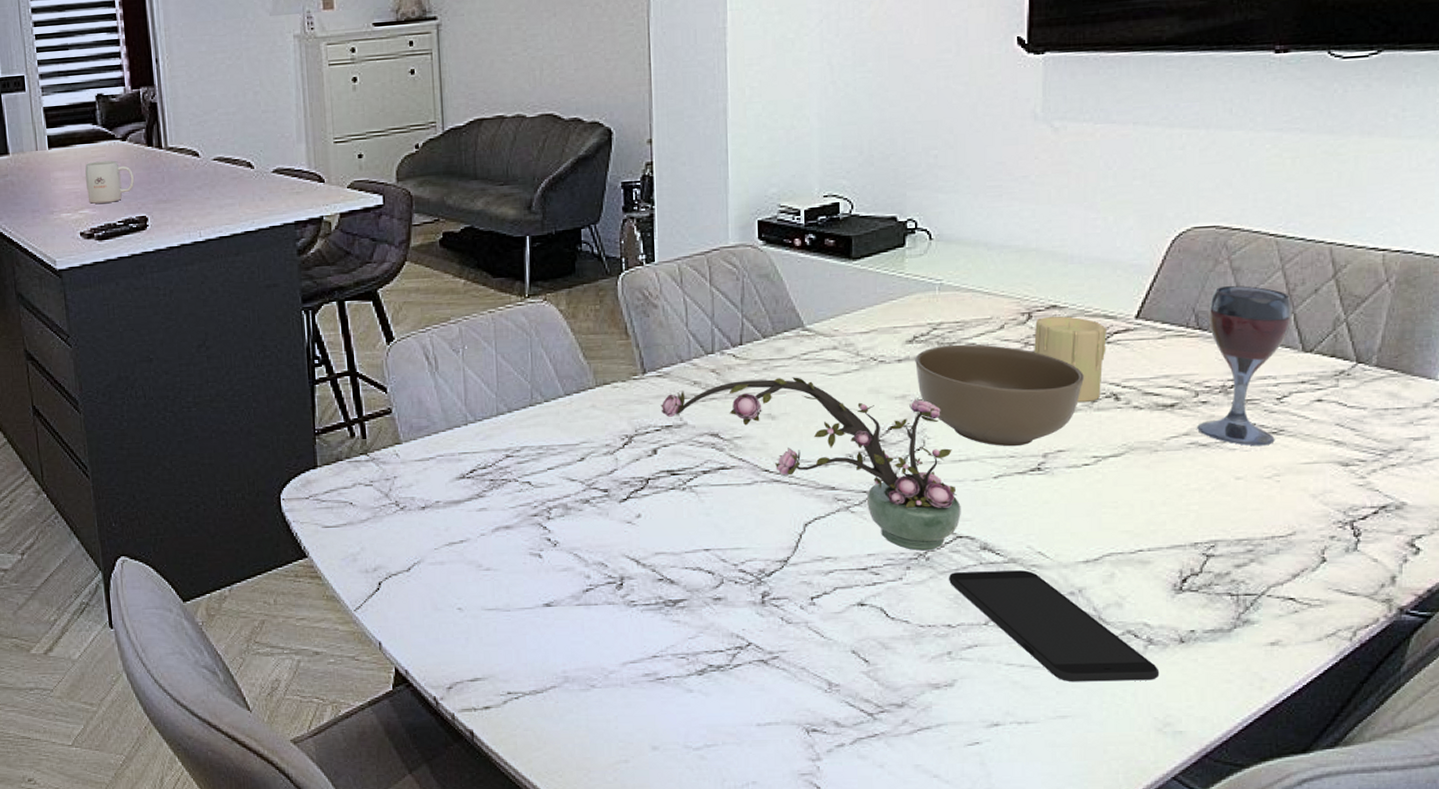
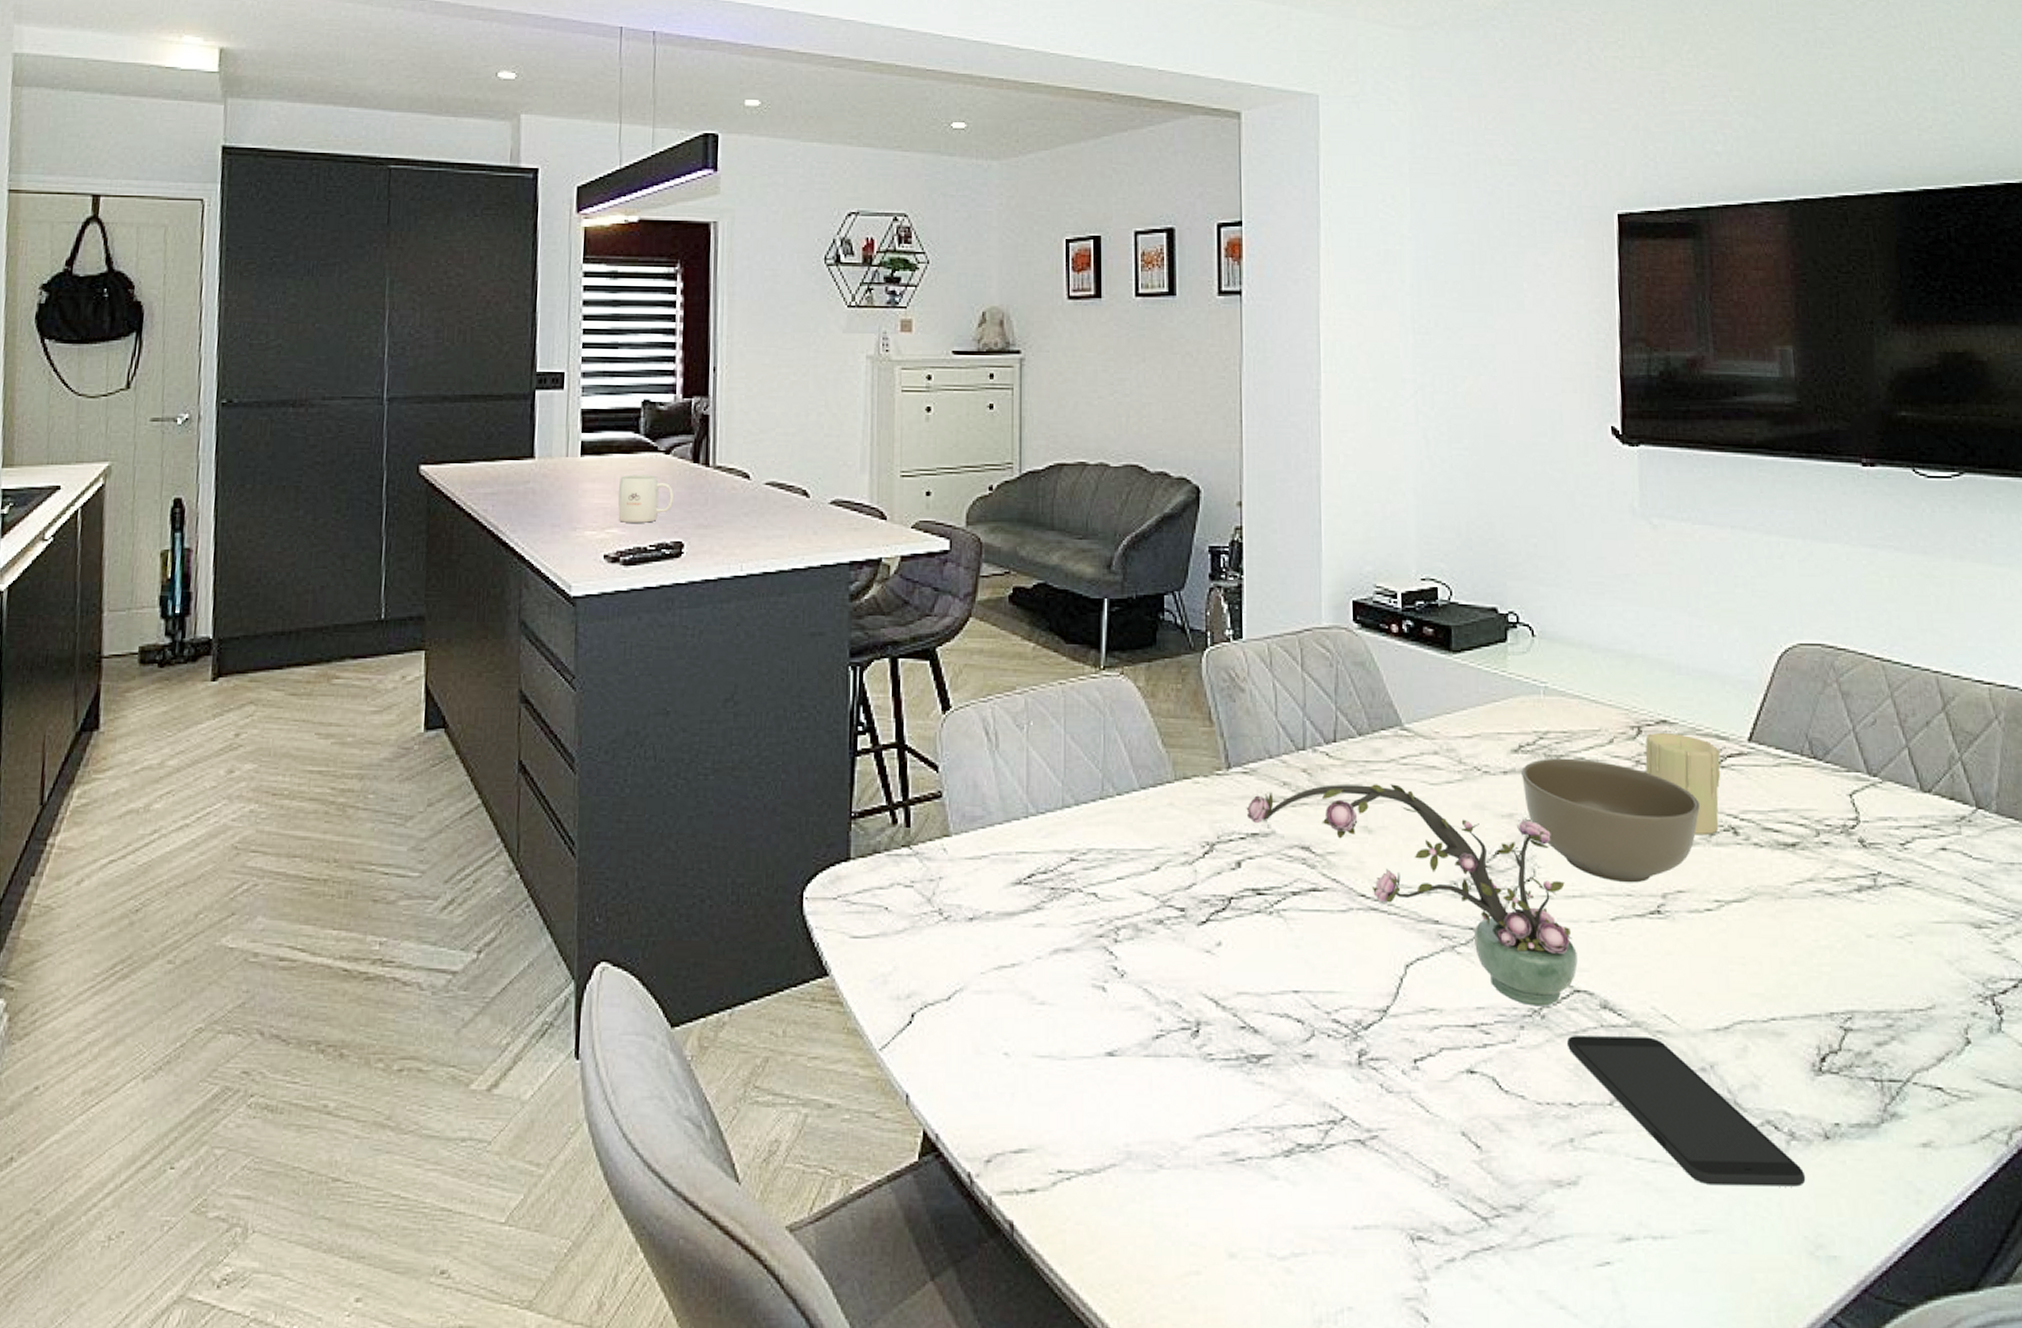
cup: present [1197,286,1293,446] -> none [1821,712,1907,899]

